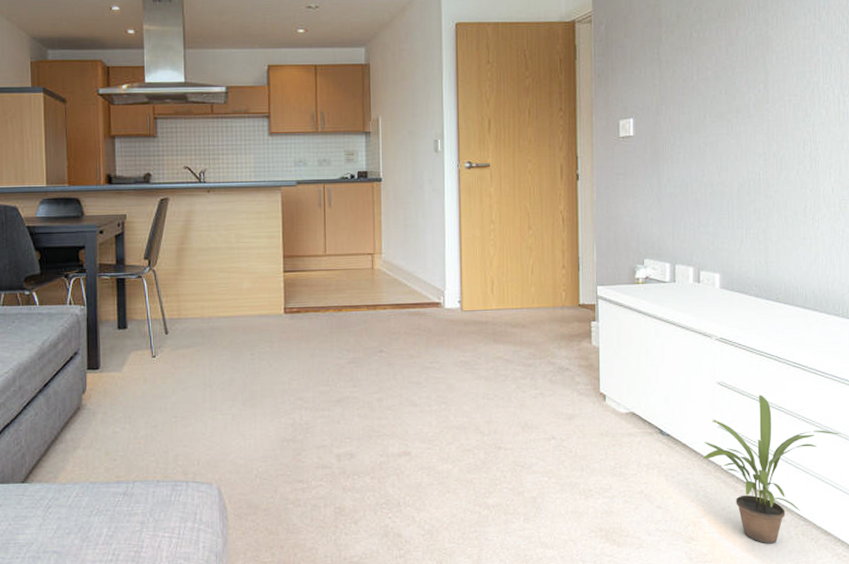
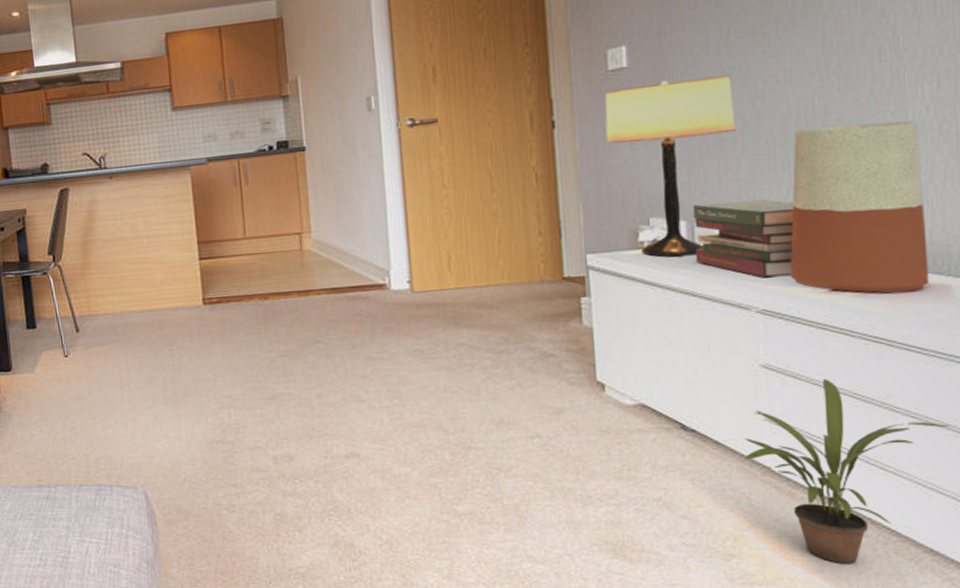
table lamp: none [616,149,707,292] -> present [605,75,736,257]
books: none [675,250,744,313] -> present [692,199,794,278]
vase: none [740,196,830,329] -> present [790,120,929,294]

